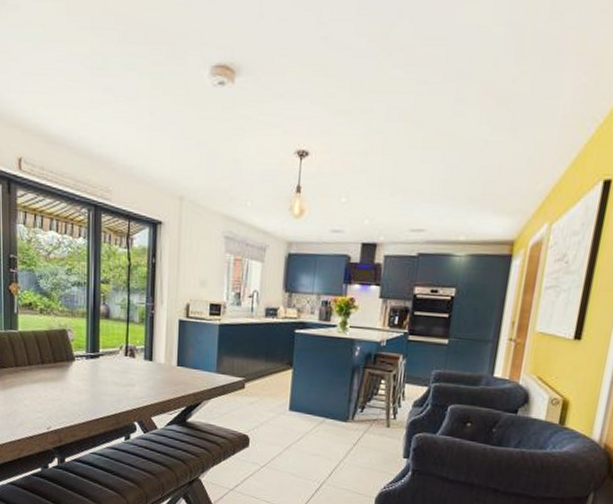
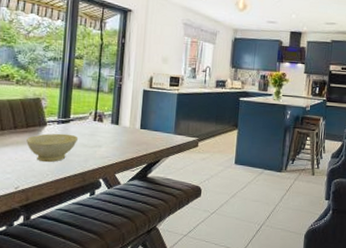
bowl: none [55,369,110,402] -> present [26,133,79,163]

